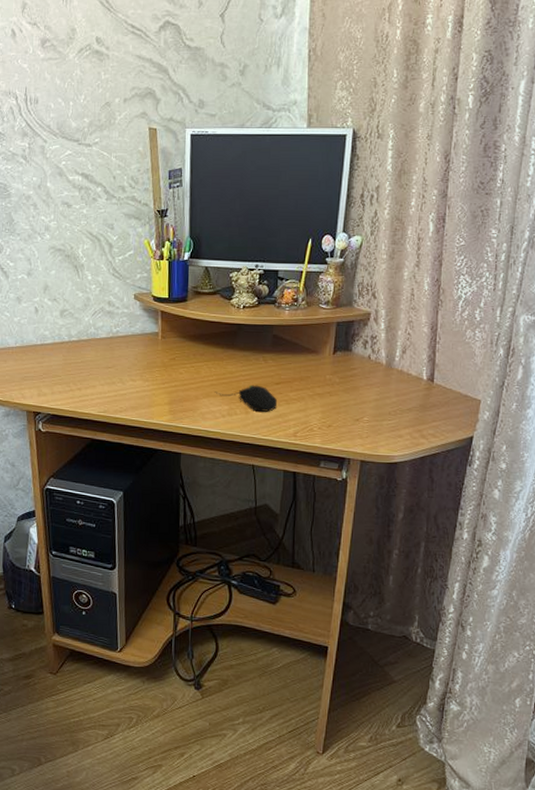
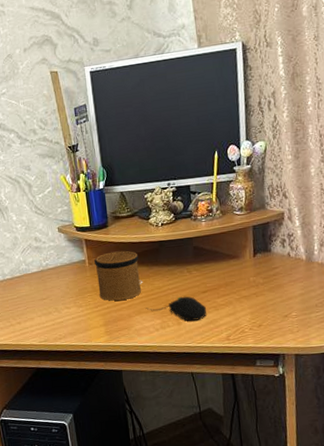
speaker: none [168,328,215,380] -> present [94,250,142,301]

